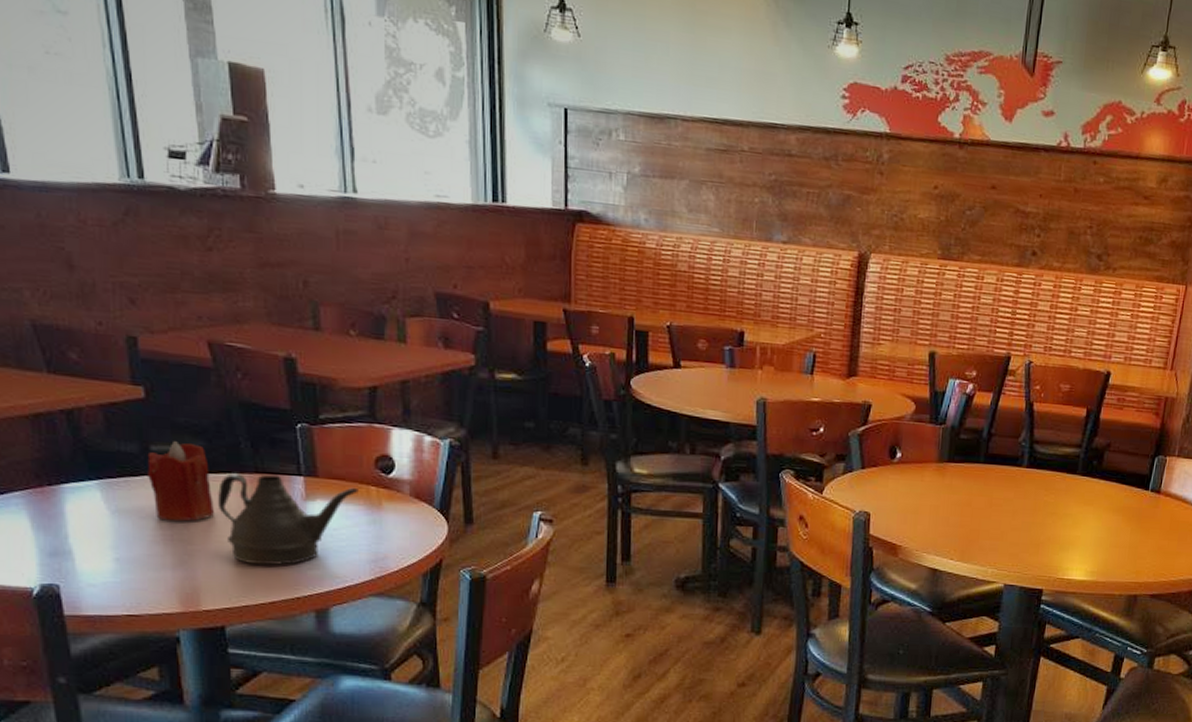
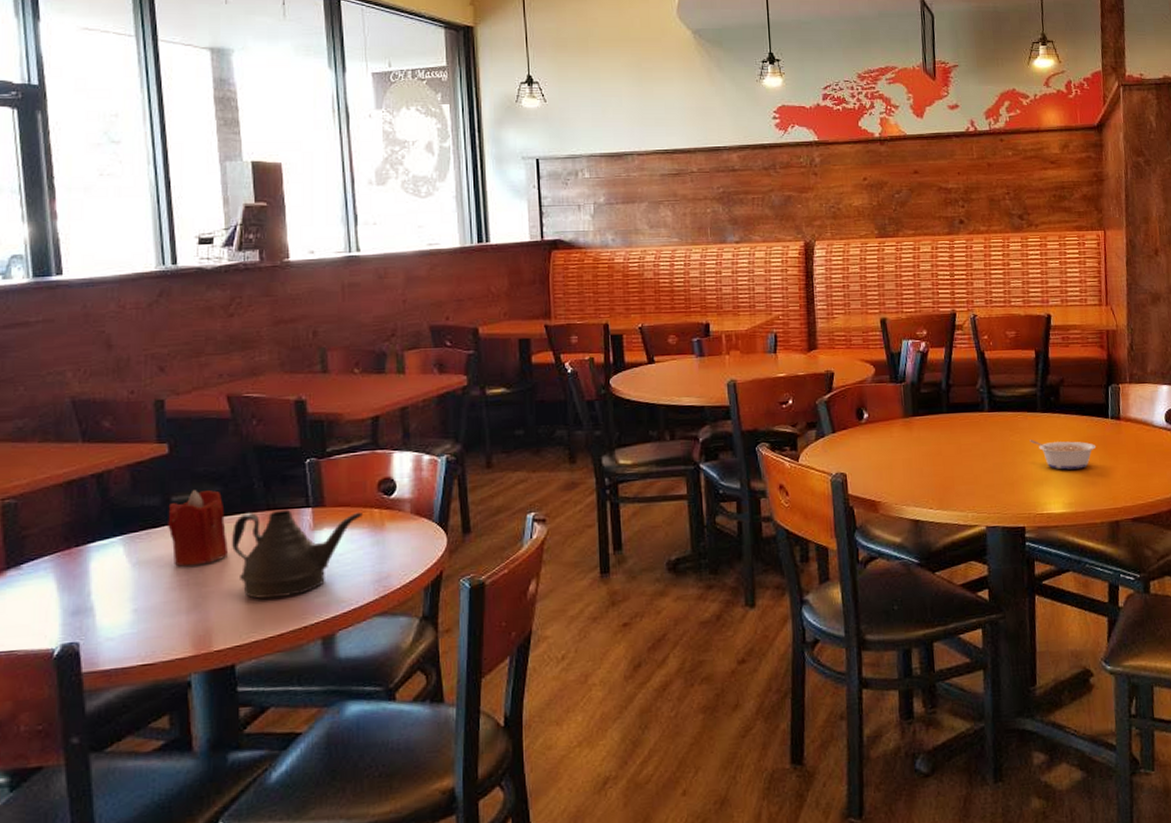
legume: none [1064,502,1129,539] -> present [1030,440,1096,470]

